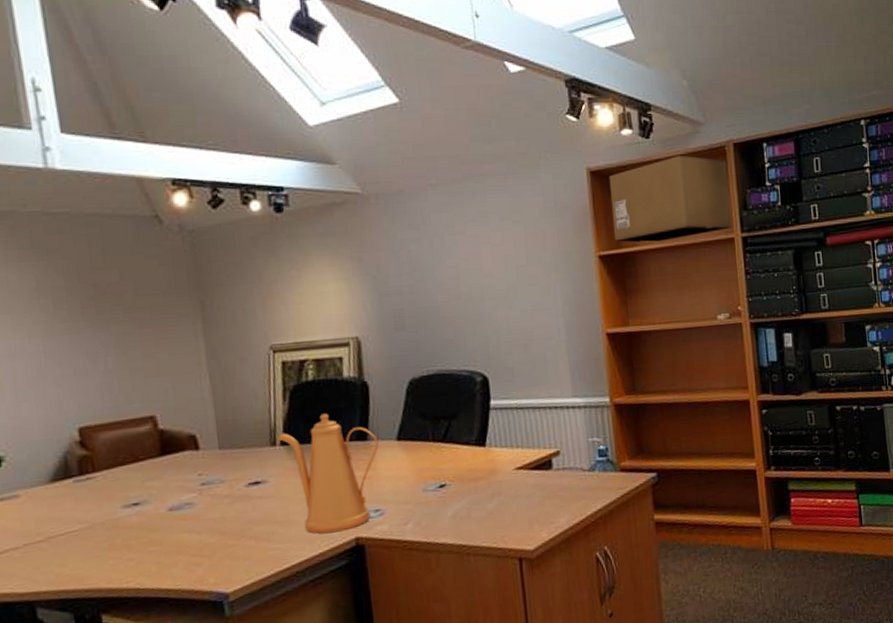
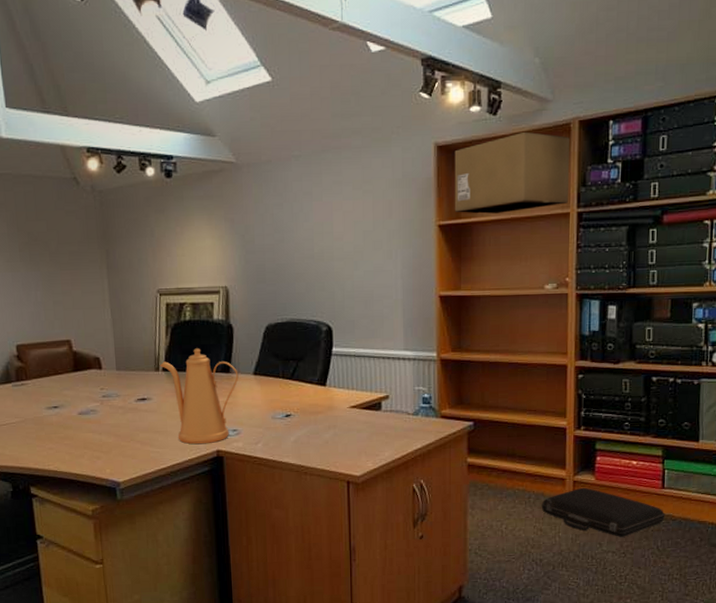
briefcase: none [739,534,867,586] -> present [541,487,665,537]

